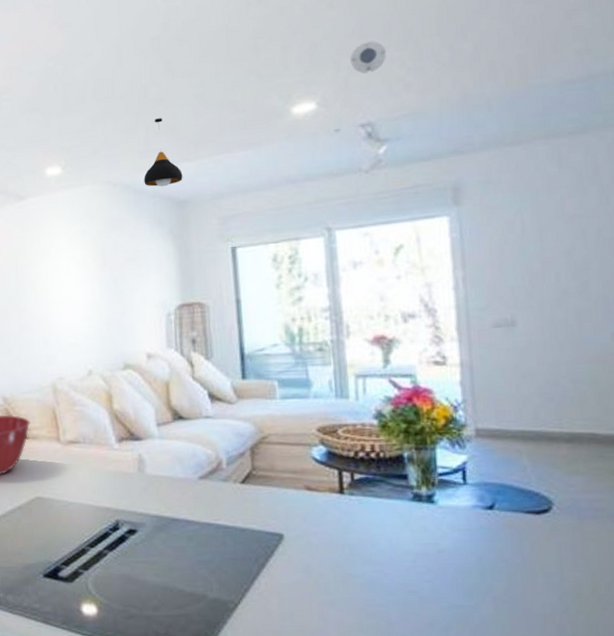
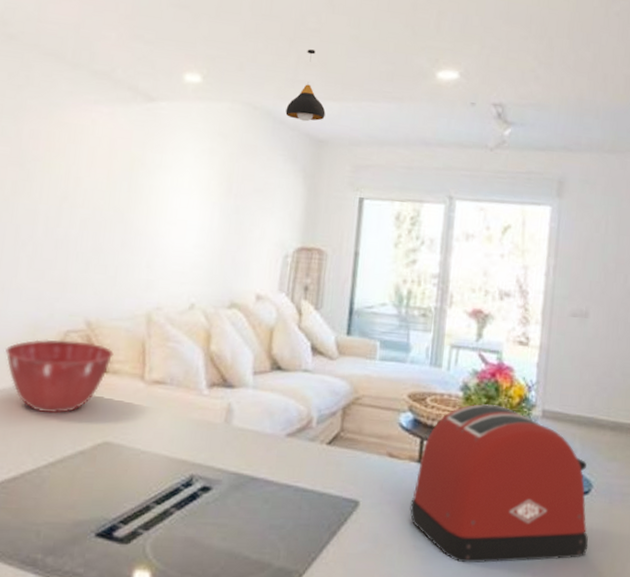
toaster: none [338,429,559,589] -> present [410,404,589,563]
smoke detector: present [349,41,386,74] -> none [494,27,525,57]

